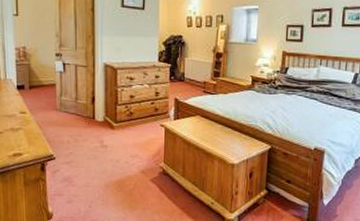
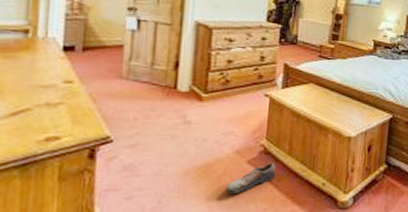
shoe: none [135,181,173,205] -> present [225,162,276,193]

